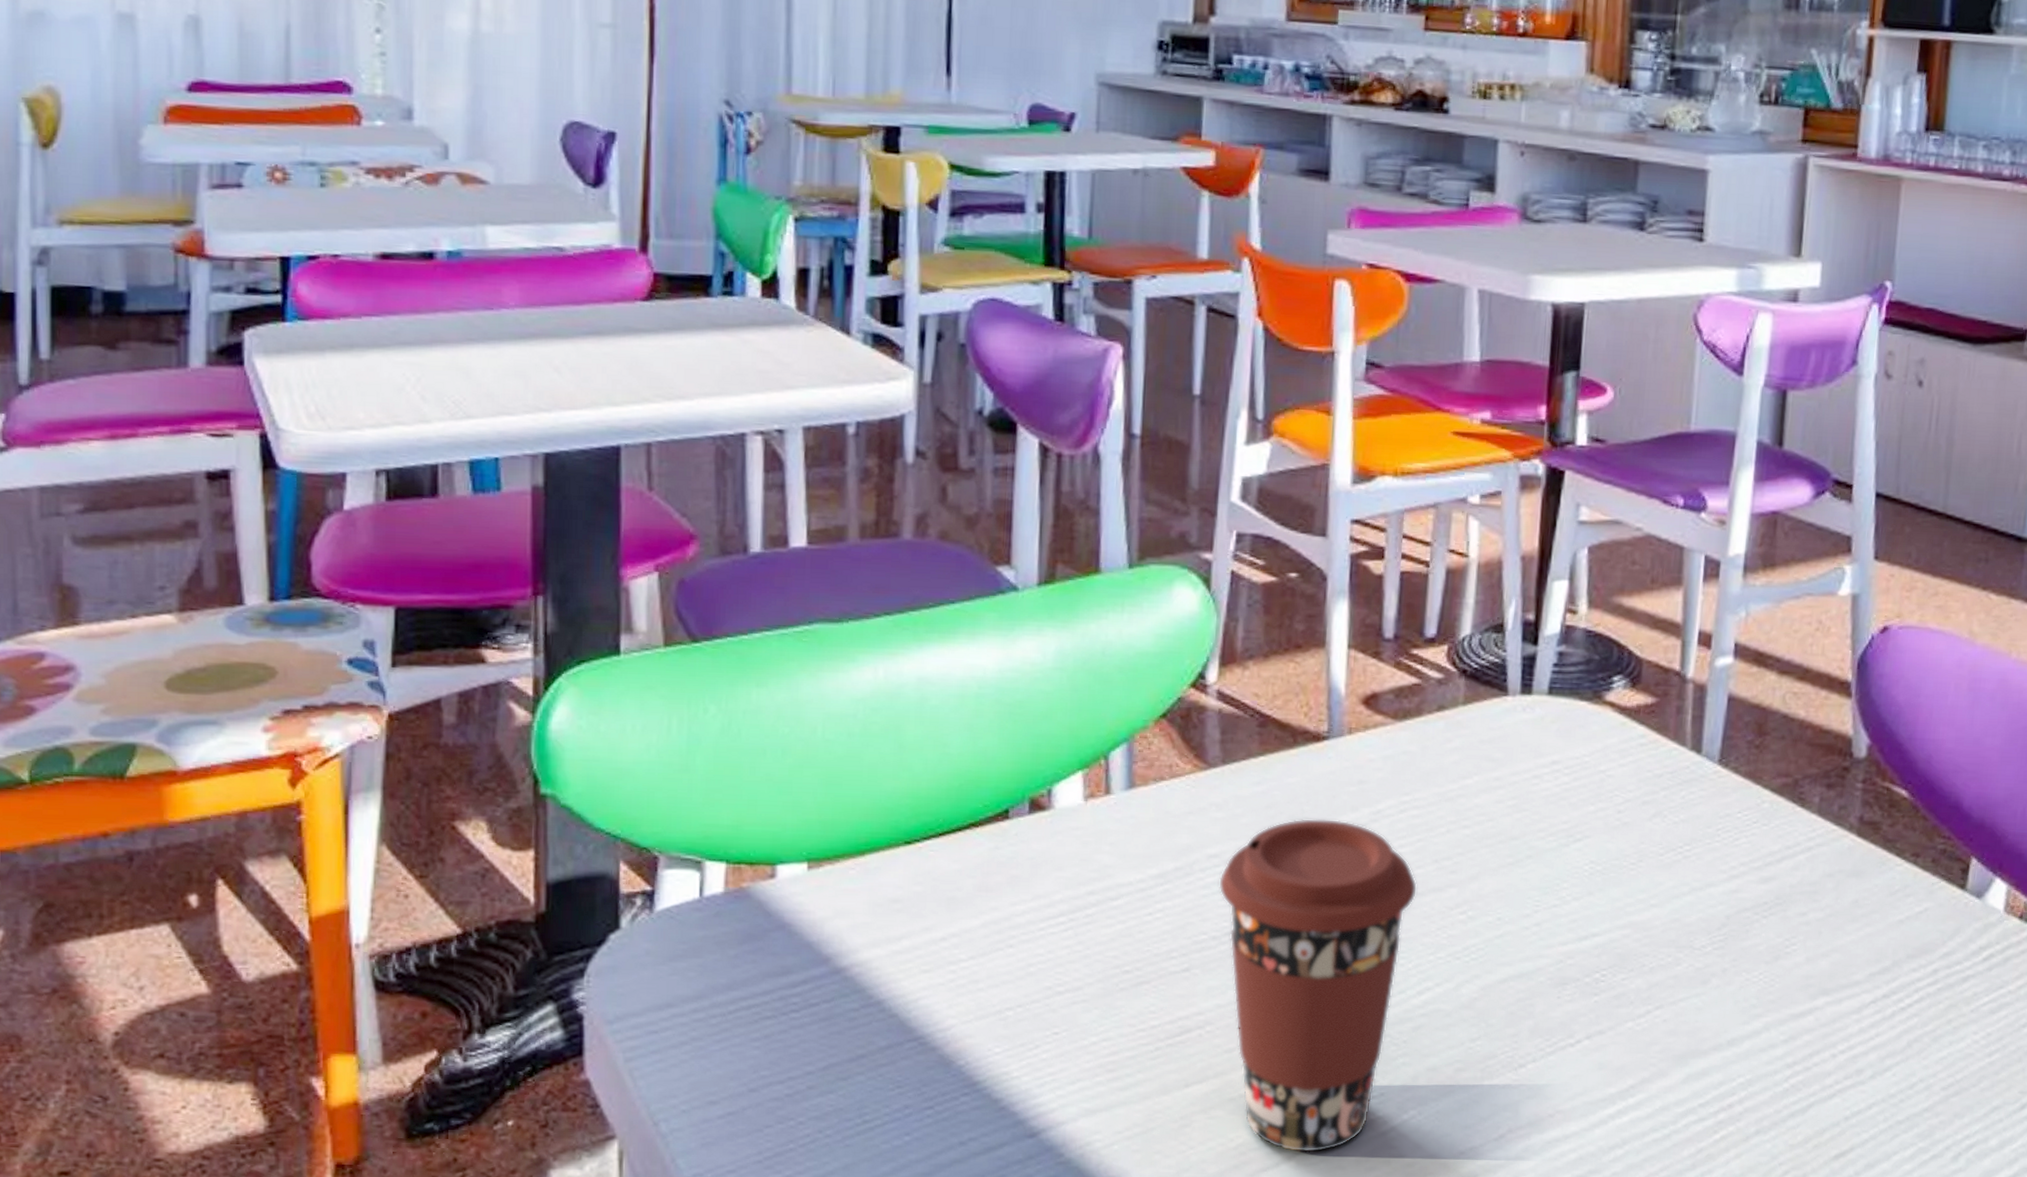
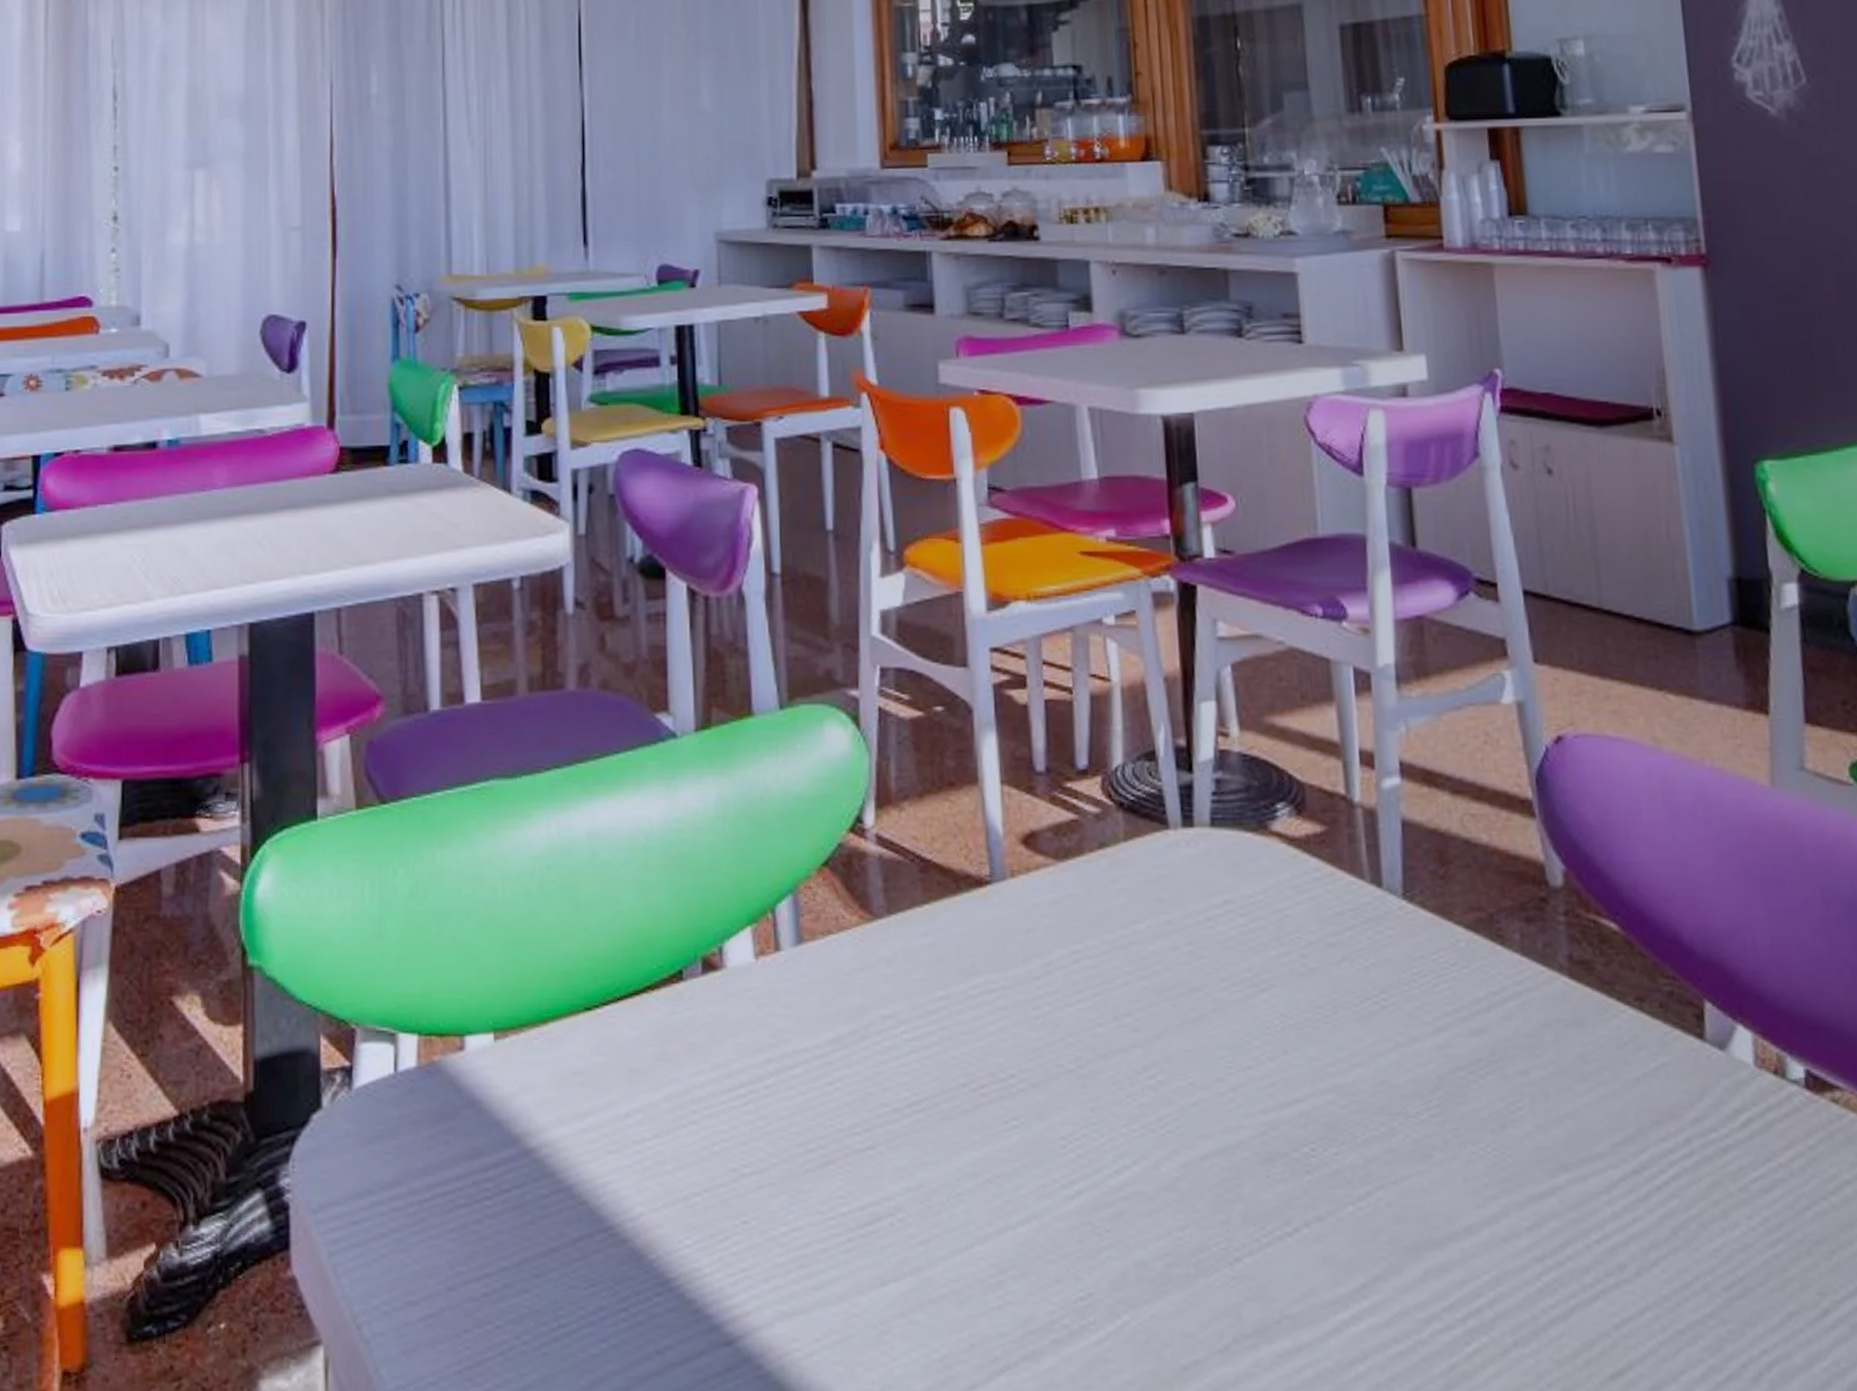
coffee cup: present [1219,818,1418,1153] -> none [896,972,1101,1366]

